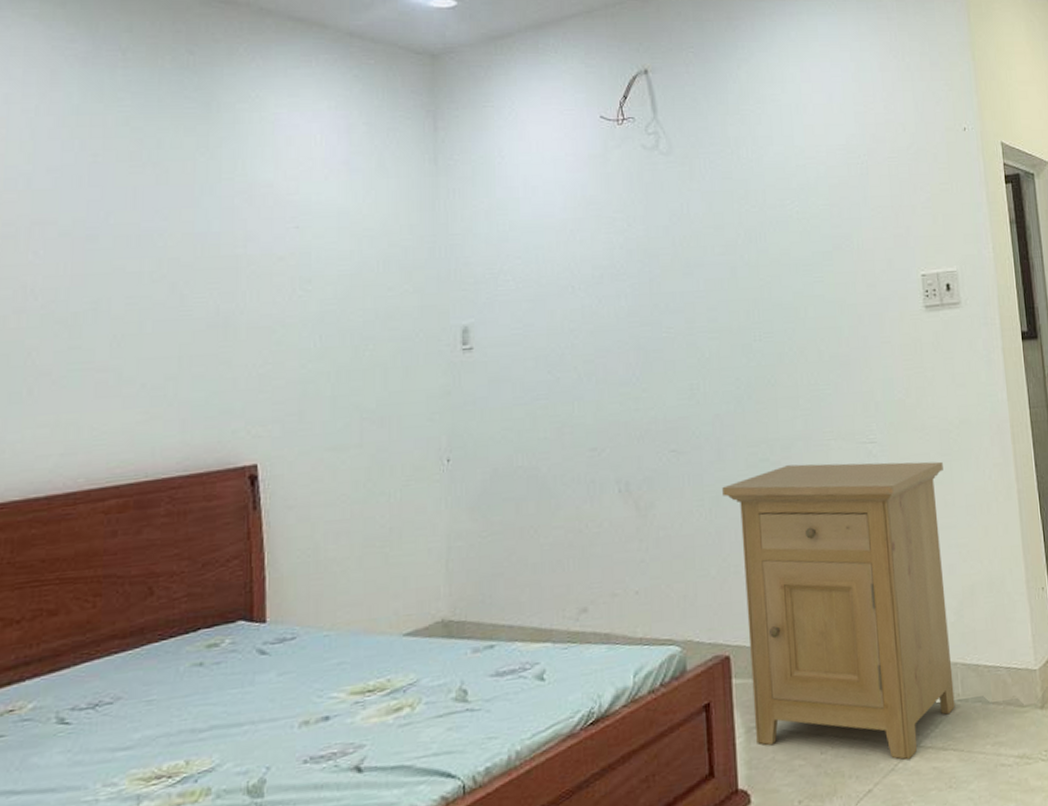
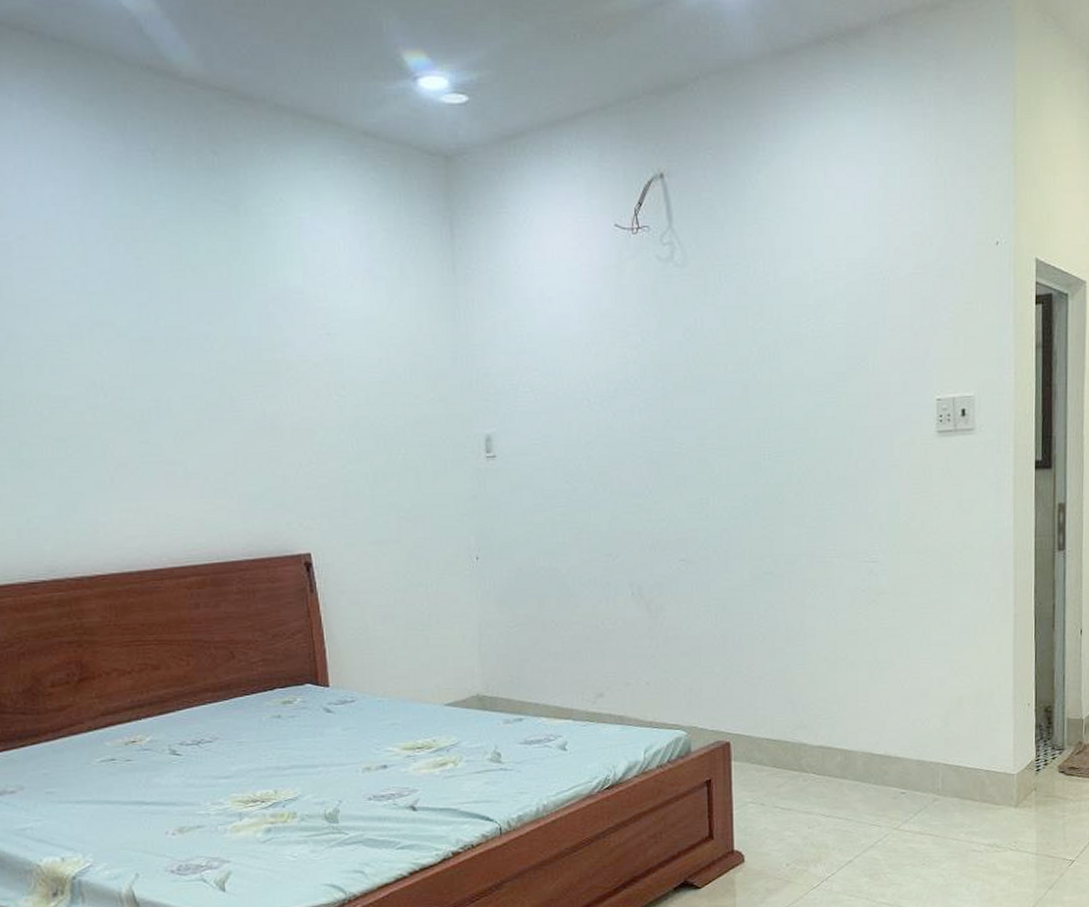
nightstand: present [722,461,955,760] -> none [728,578,942,840]

